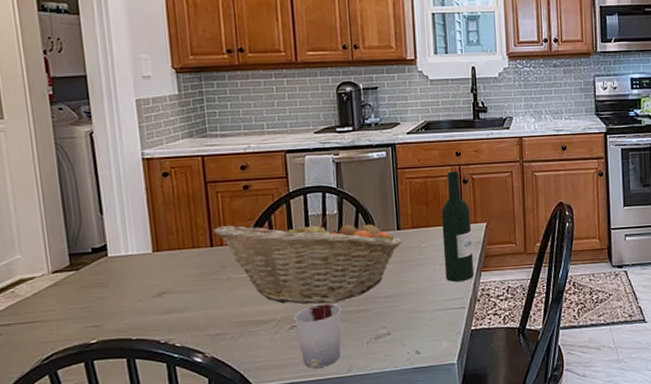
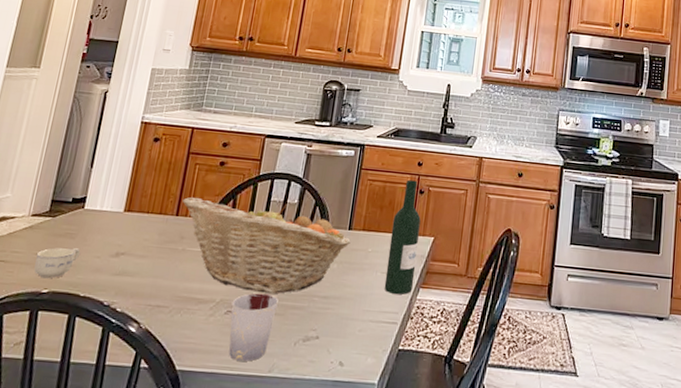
cup: none [71,296,120,330] -> present [34,247,81,279]

